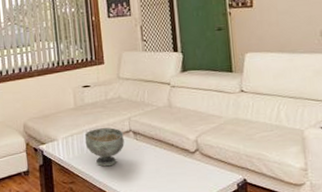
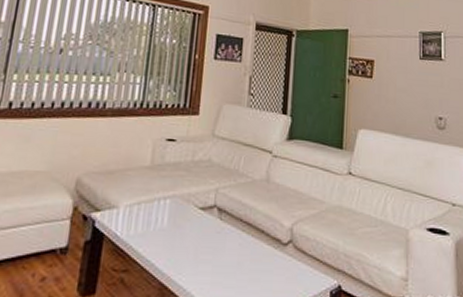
decorative bowl: present [85,128,125,167] -> none [154,198,206,253]

